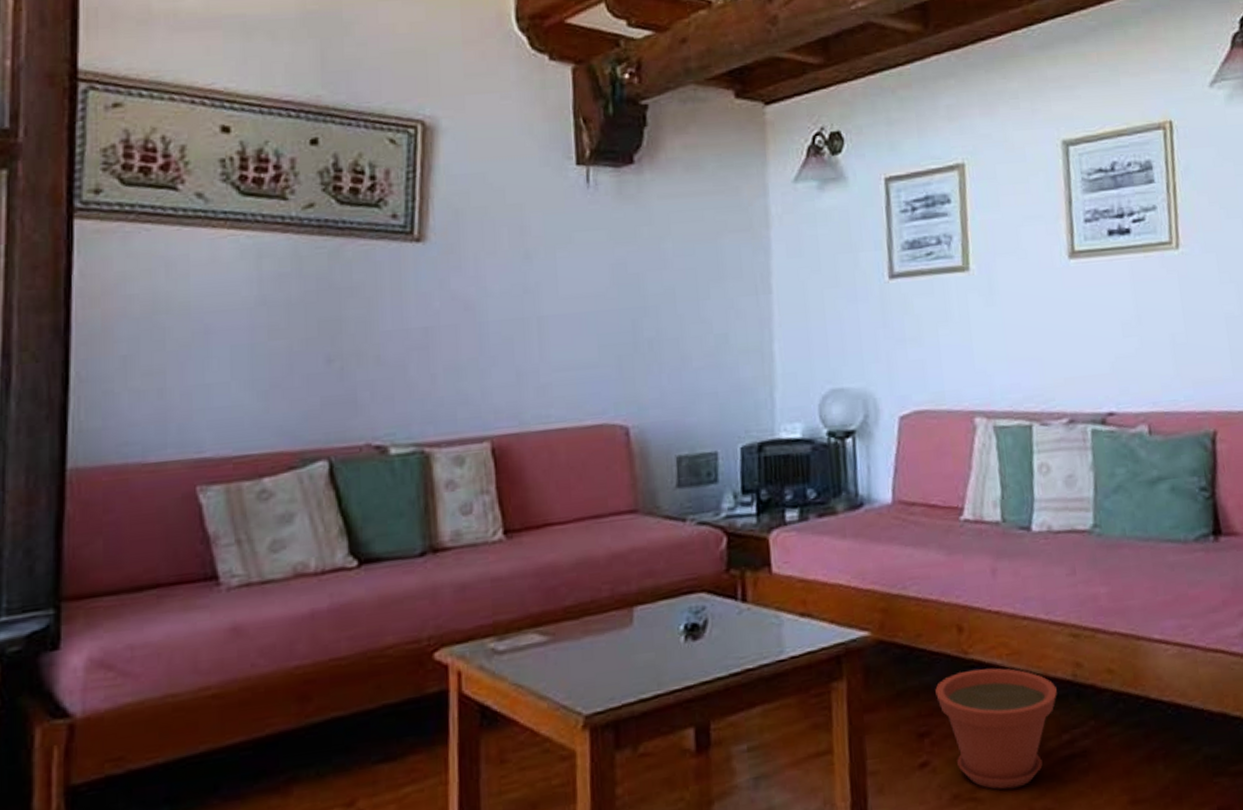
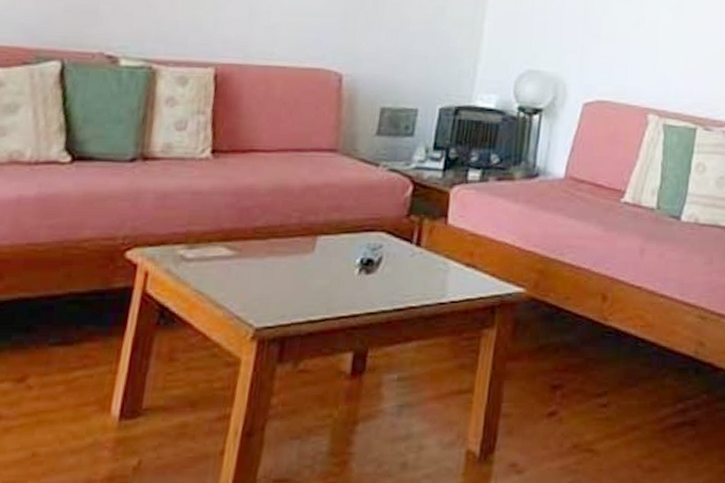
plant pot: present [935,668,1057,790] -> none [573,335,679,446]

